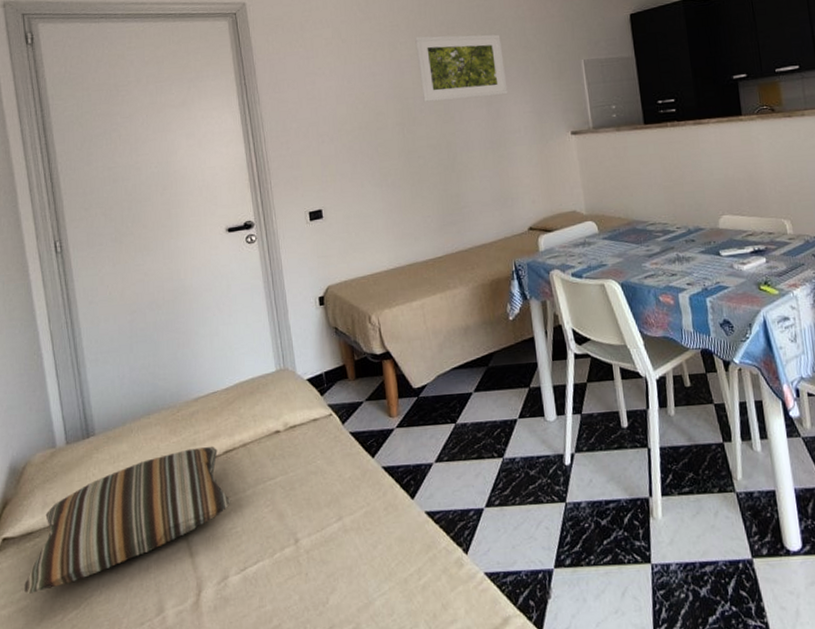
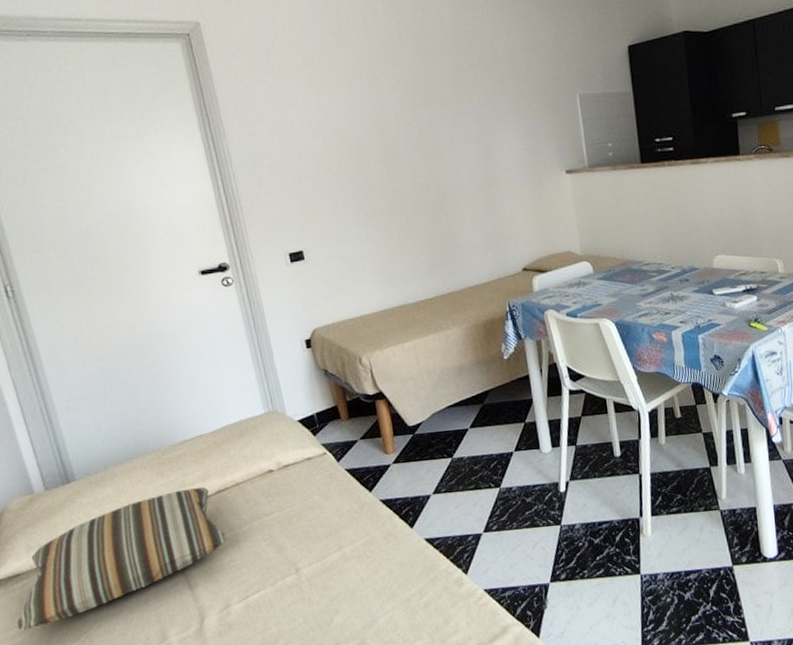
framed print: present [415,34,508,102] -> none [396,64,499,137]

